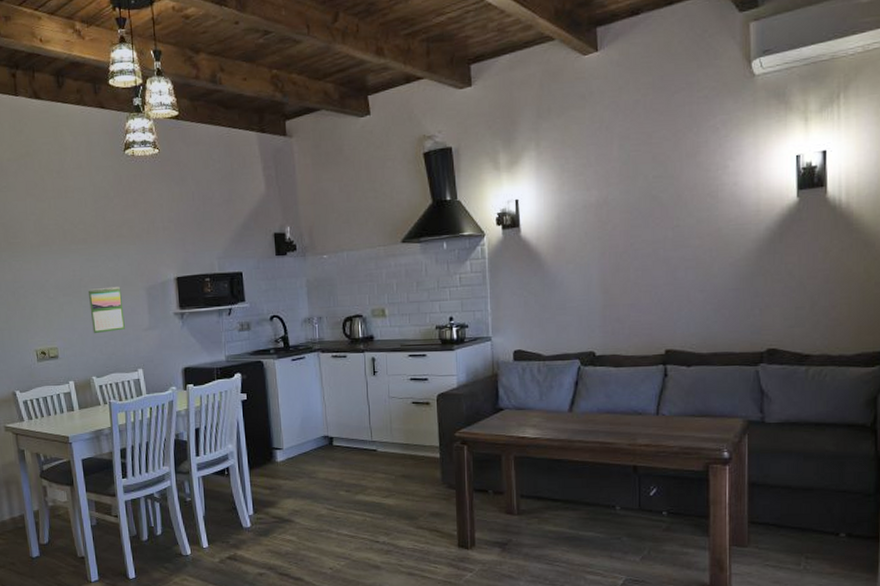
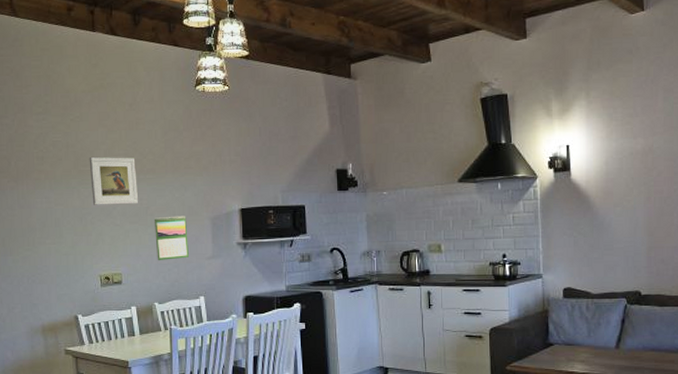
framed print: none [18,227,72,278] -> present [89,157,139,205]

